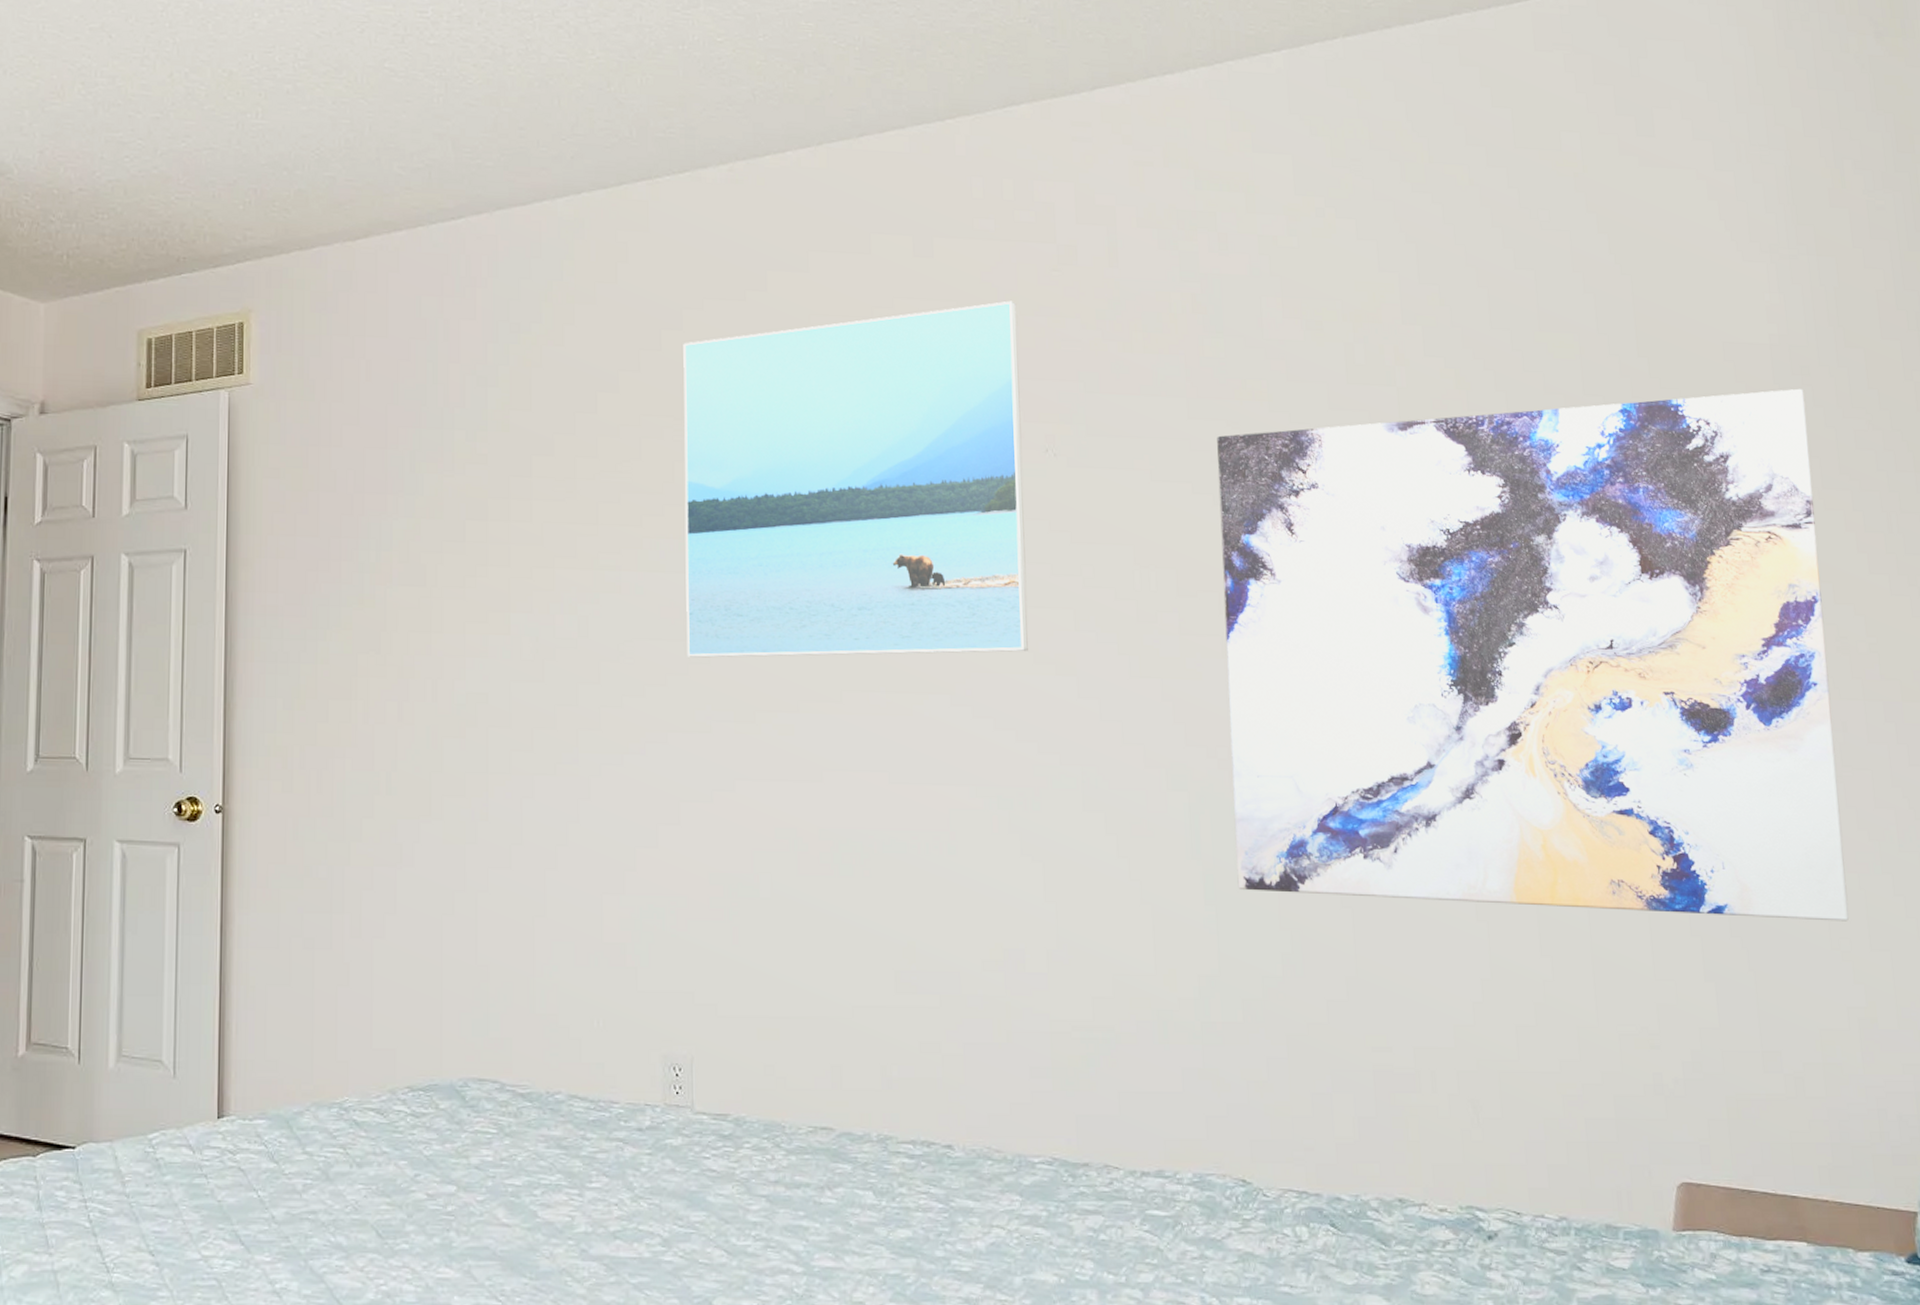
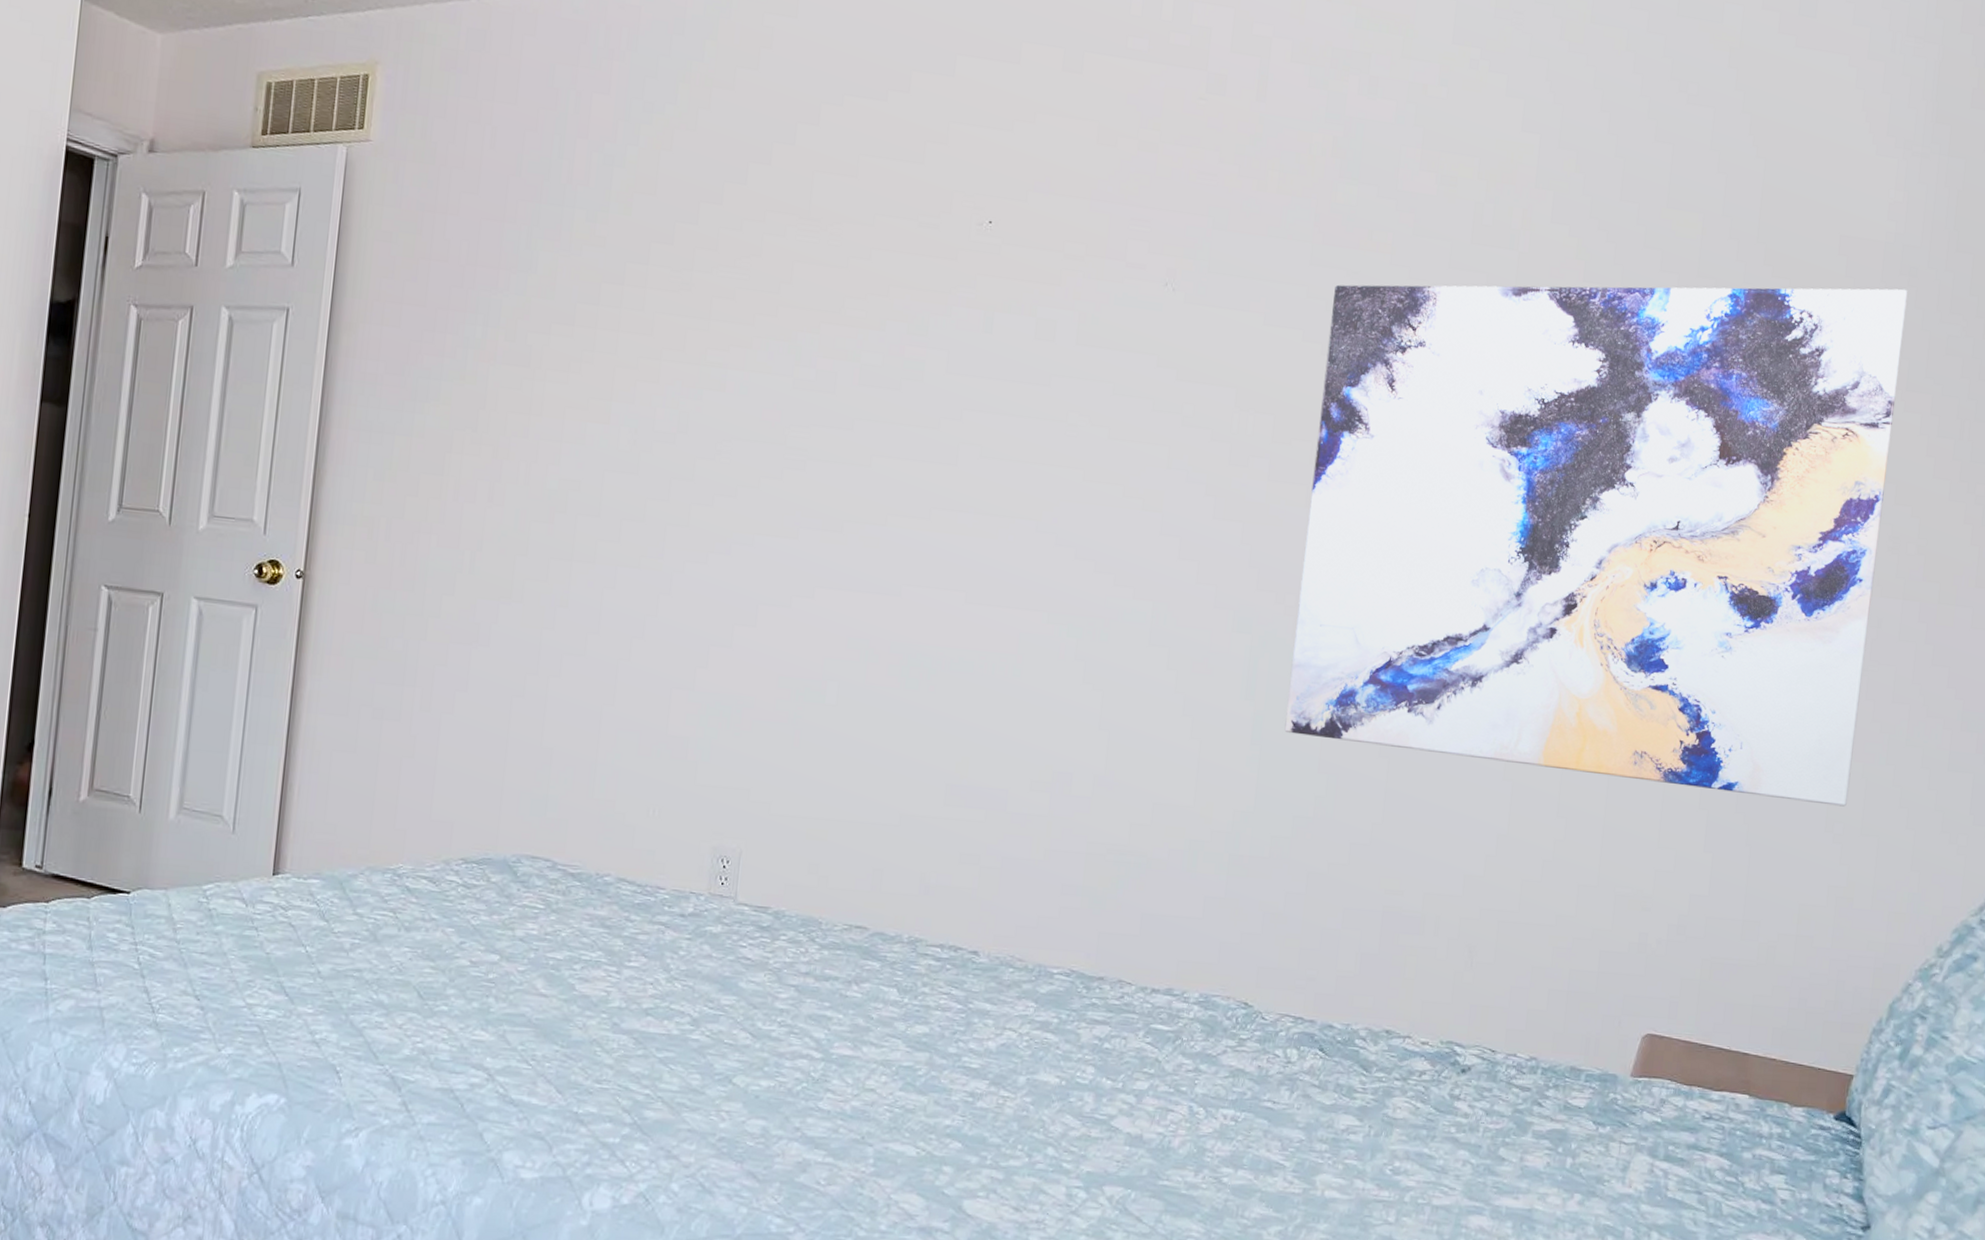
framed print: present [683,300,1028,658] -> none [783,126,1159,484]

